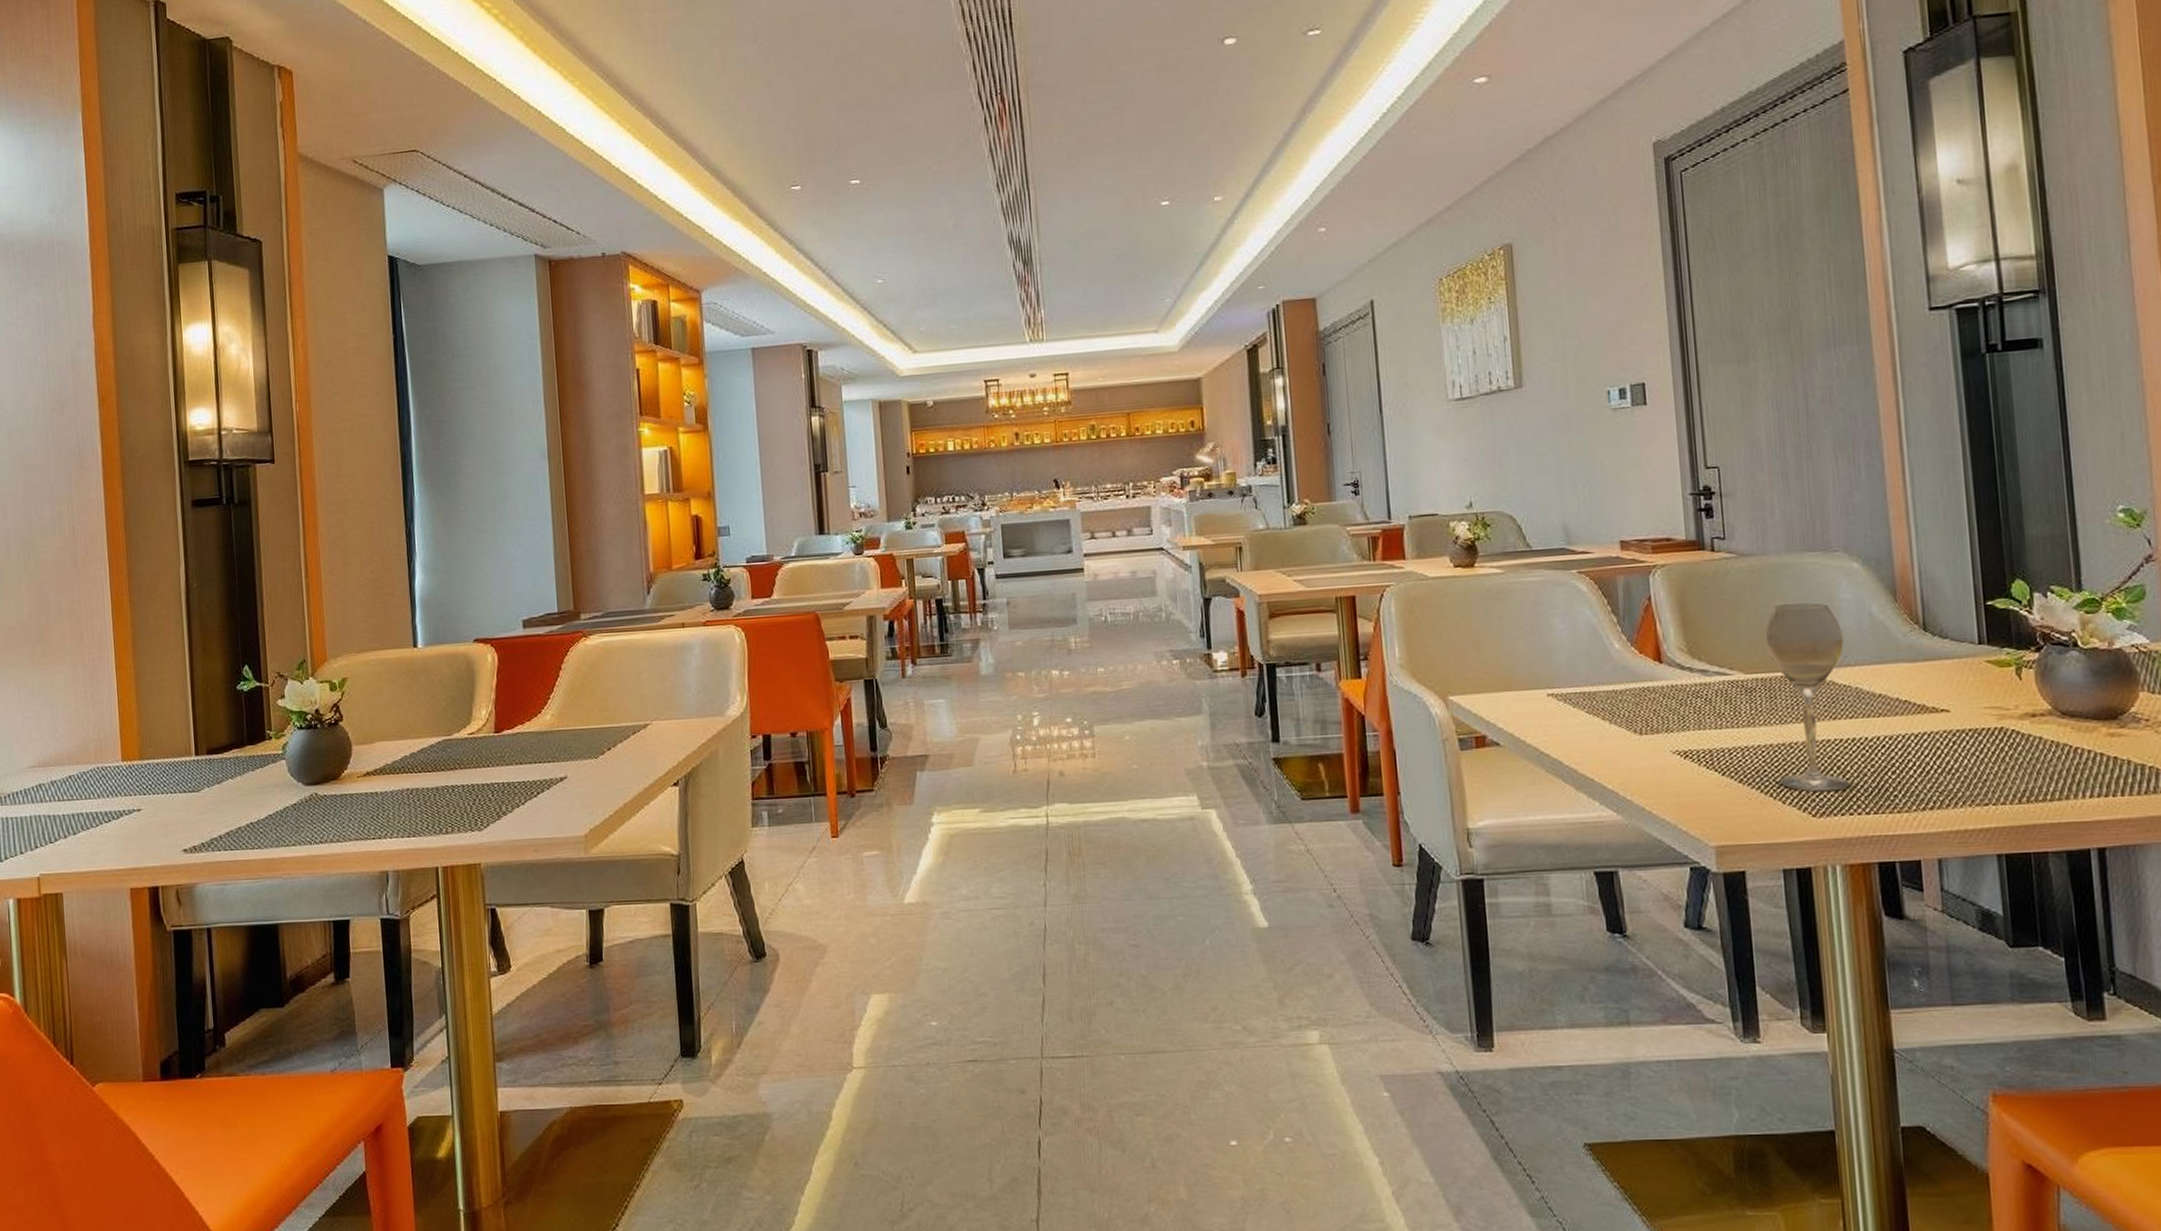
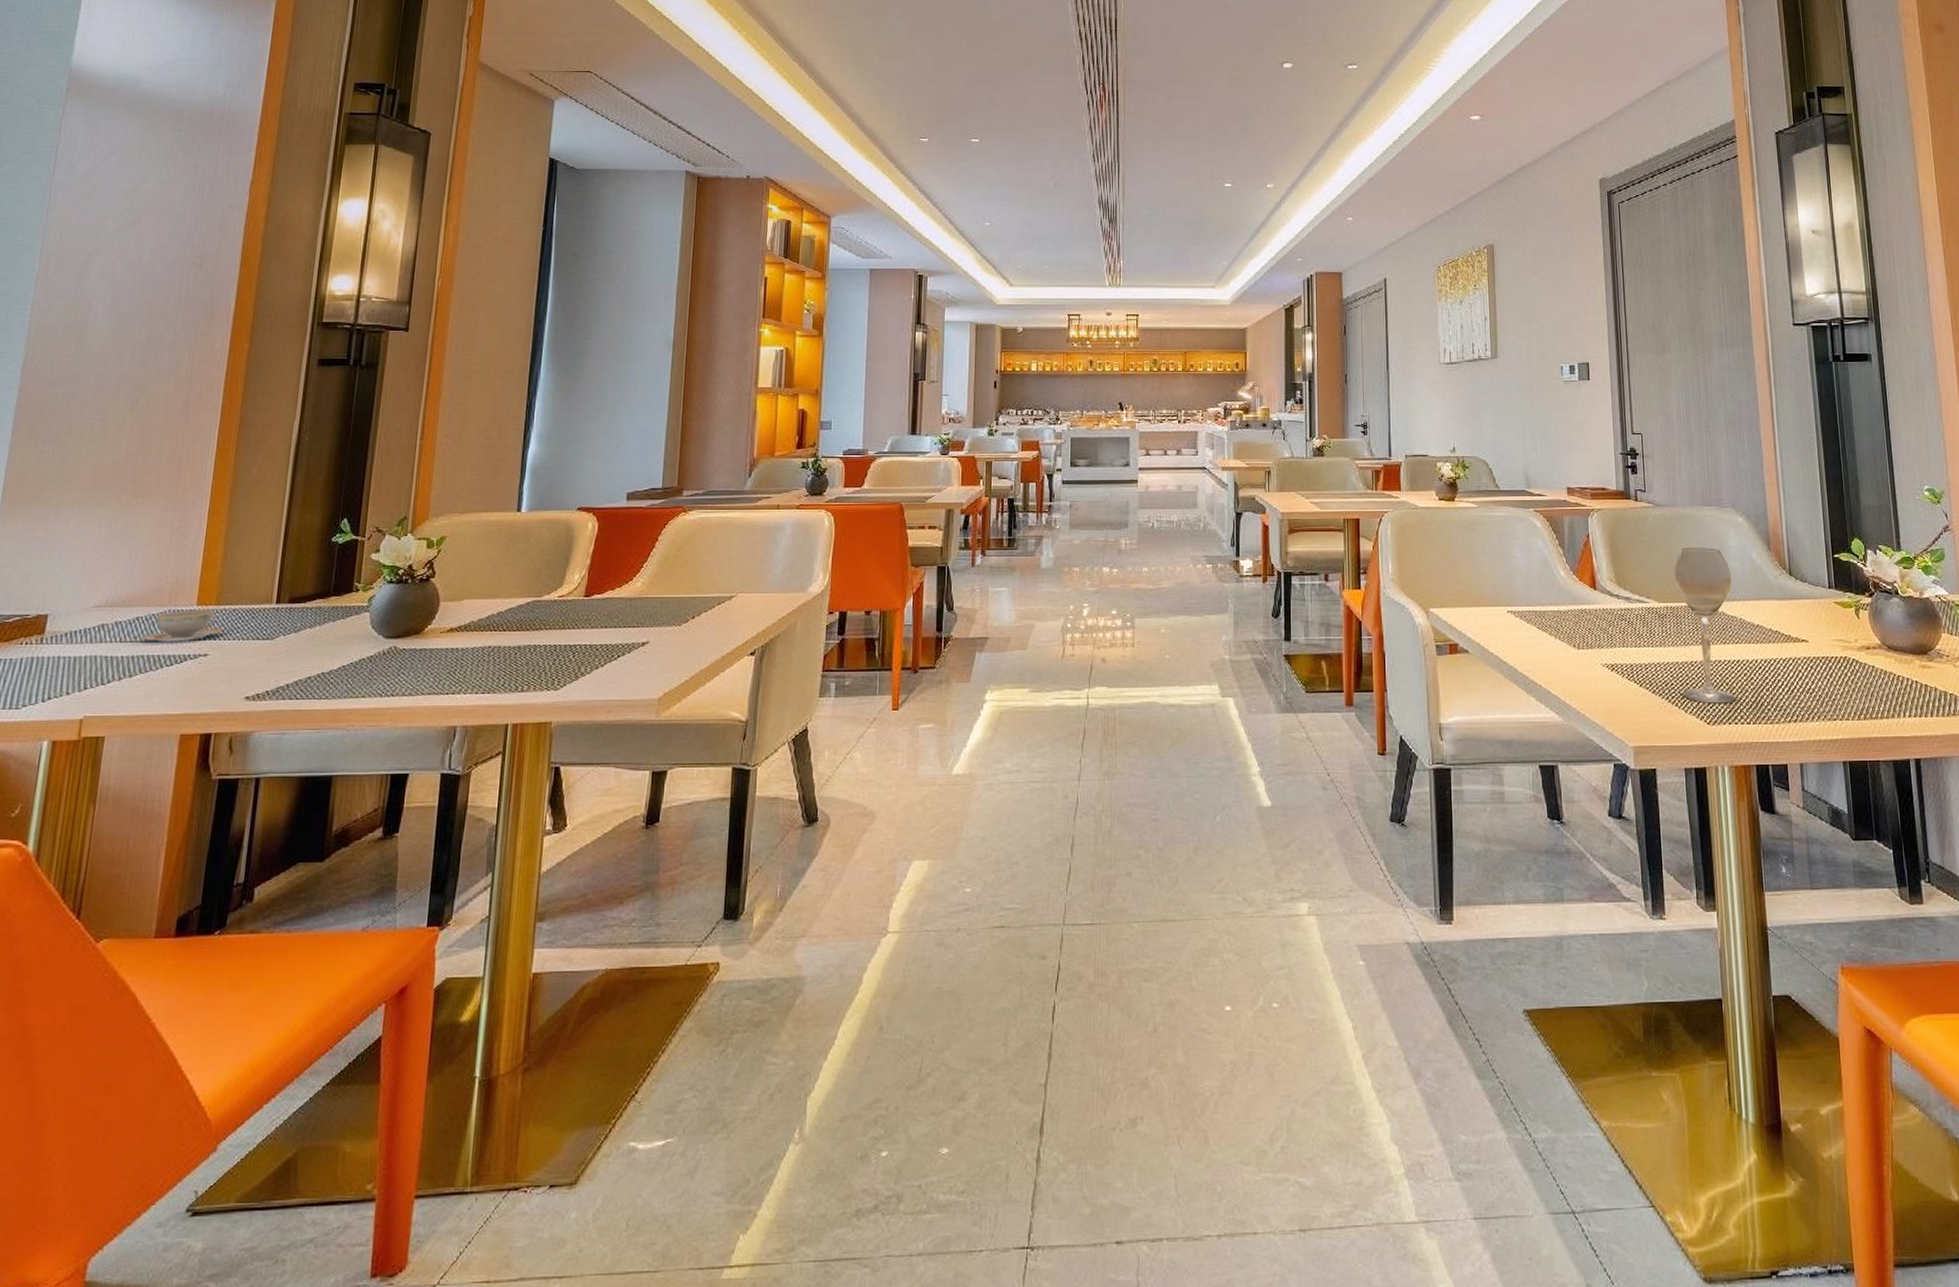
teacup: none [77,764,152,799] -> present [141,609,225,642]

